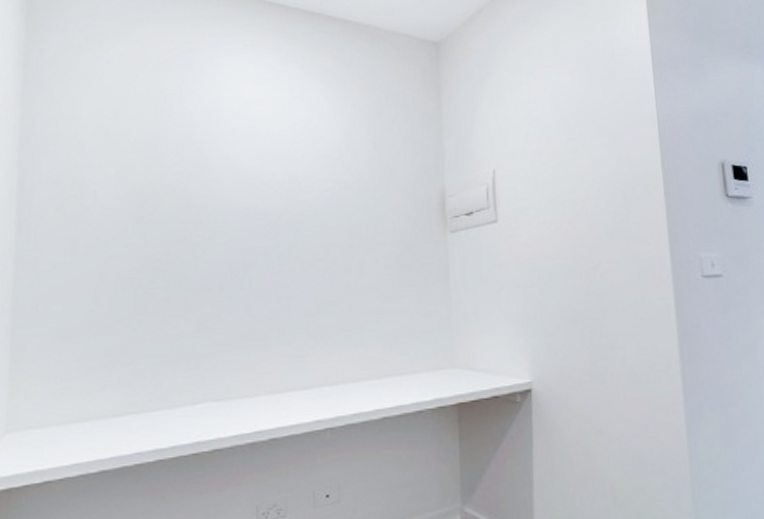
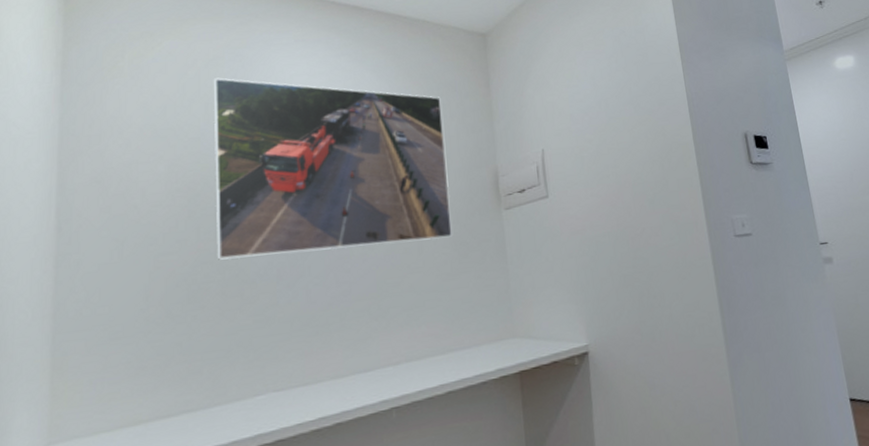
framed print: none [162,82,394,267] -> present [213,77,452,260]

